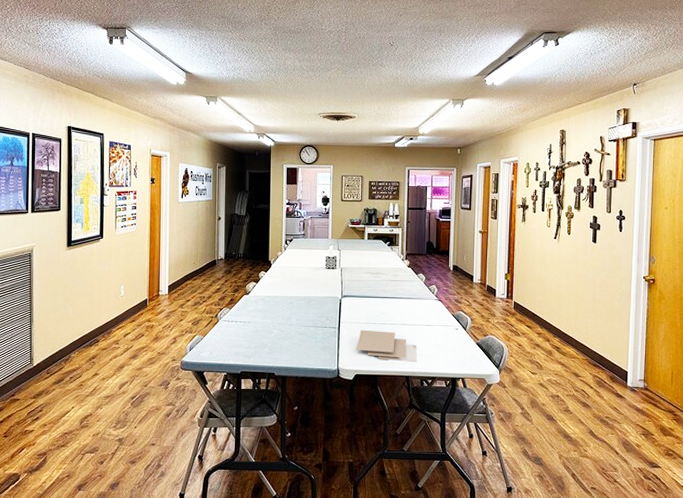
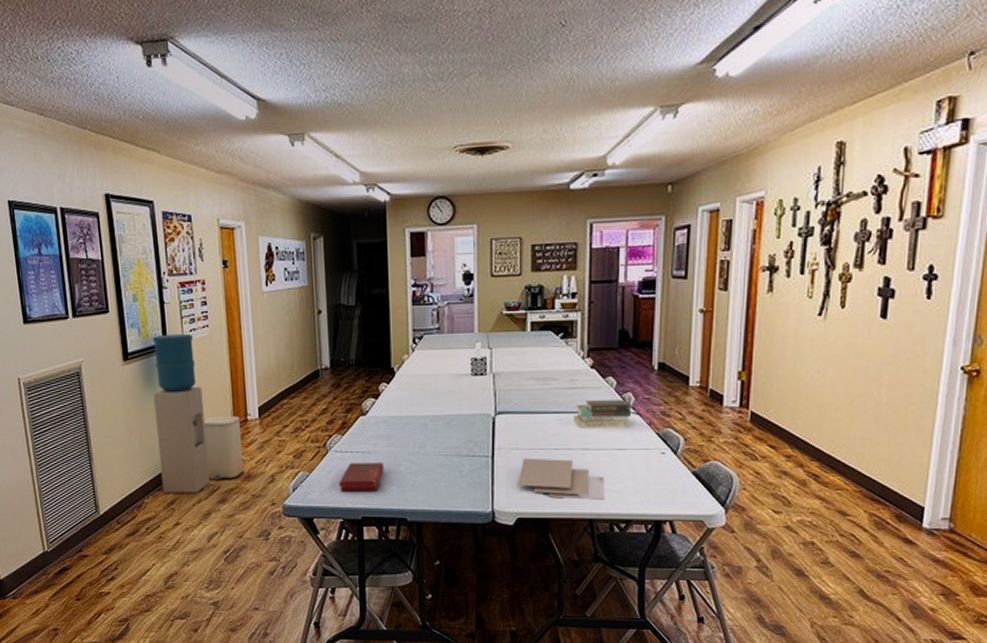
water cooler: none [87,228,126,350] -> present [152,333,211,493]
pedal bin: none [124,291,154,341] -> present [203,416,244,480]
book: none [225,330,260,352] -> present [338,463,384,492]
books: none [395,290,436,310] -> present [573,400,632,428]

